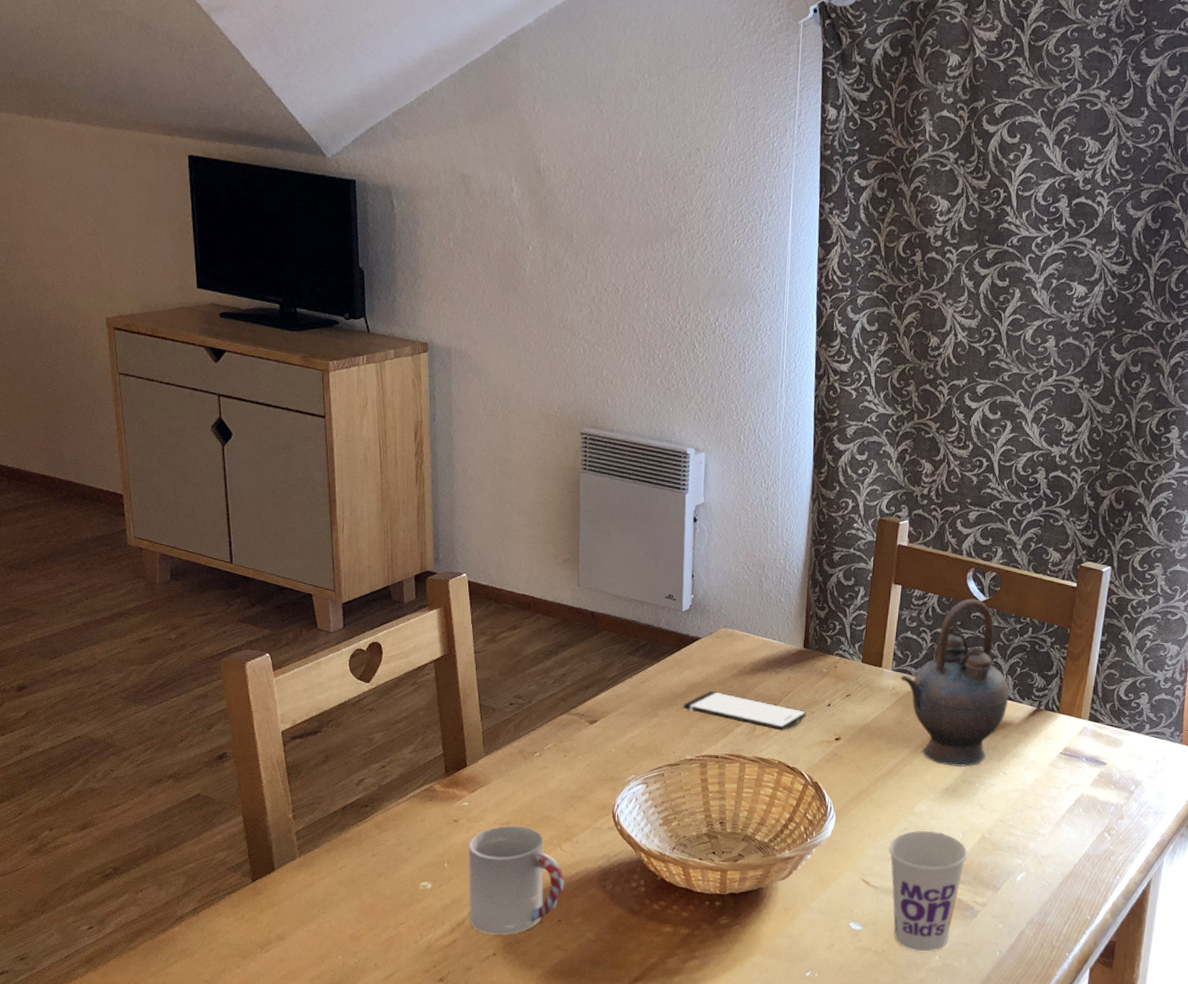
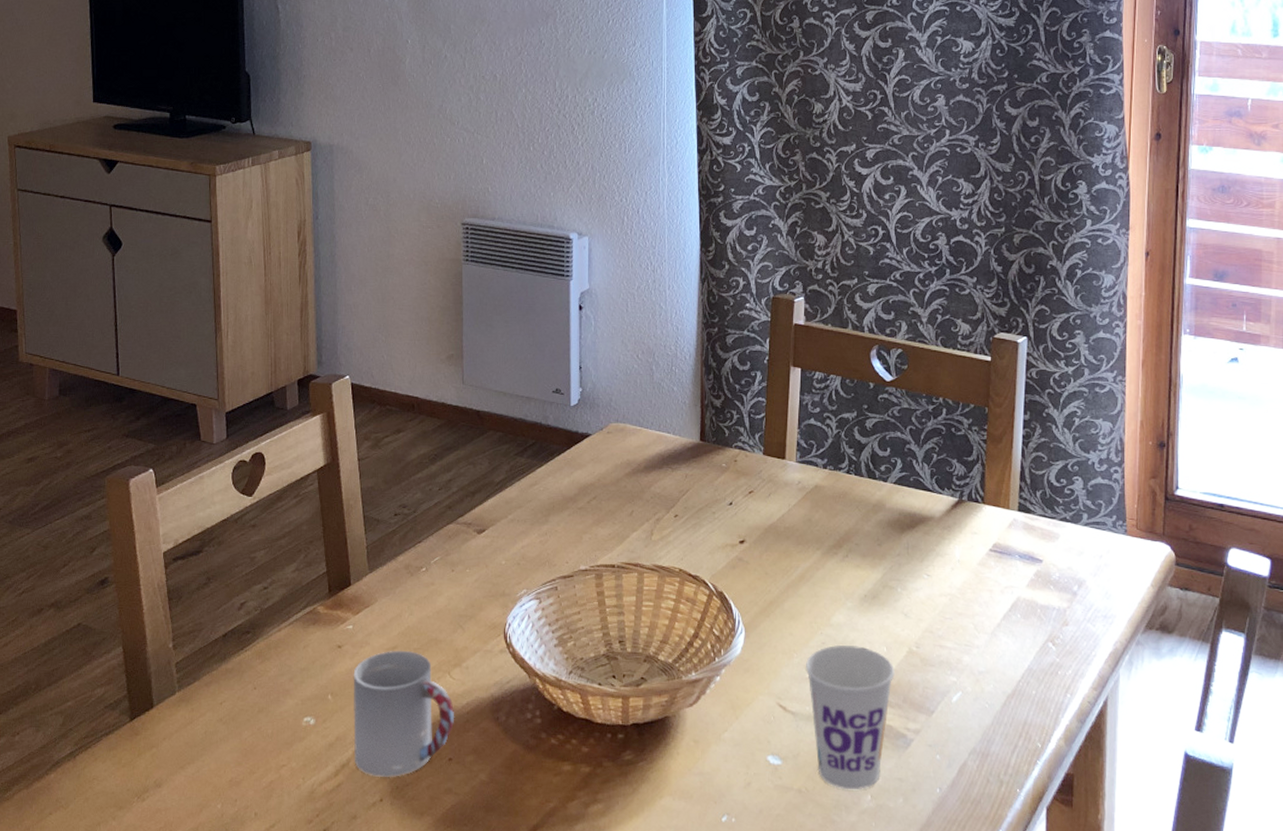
smartphone: present [683,691,807,731] -> none [575,493,707,535]
teapot: present [900,598,1009,768] -> none [806,379,927,570]

